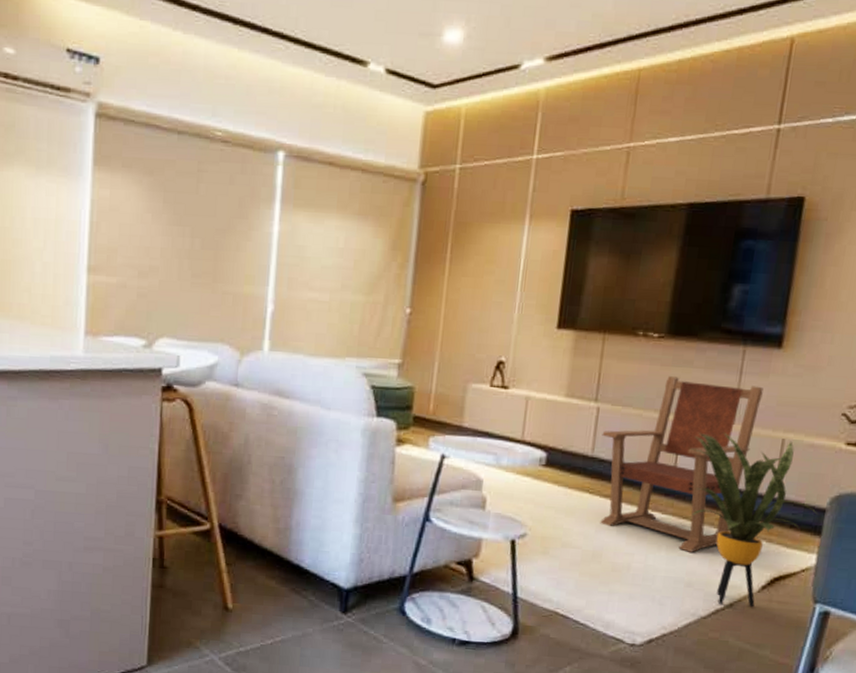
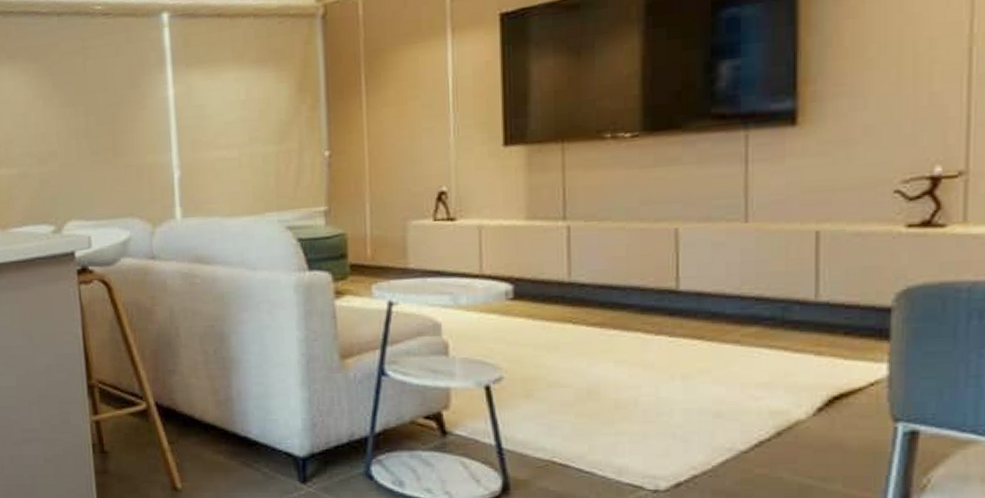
armchair: present [600,376,764,552] -> none [578,174,780,378]
house plant: present [688,432,818,608] -> none [691,232,881,435]

